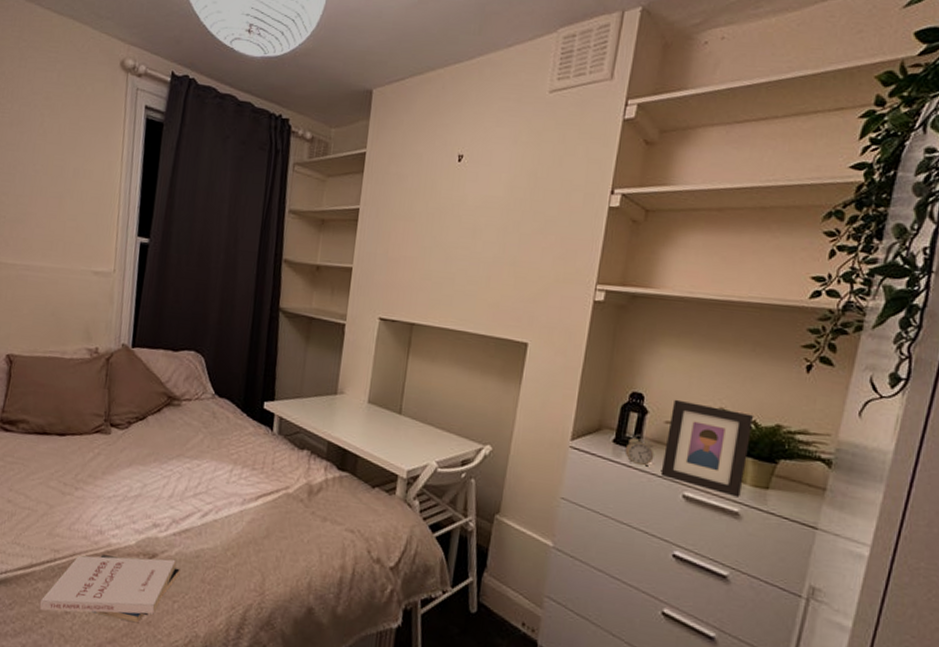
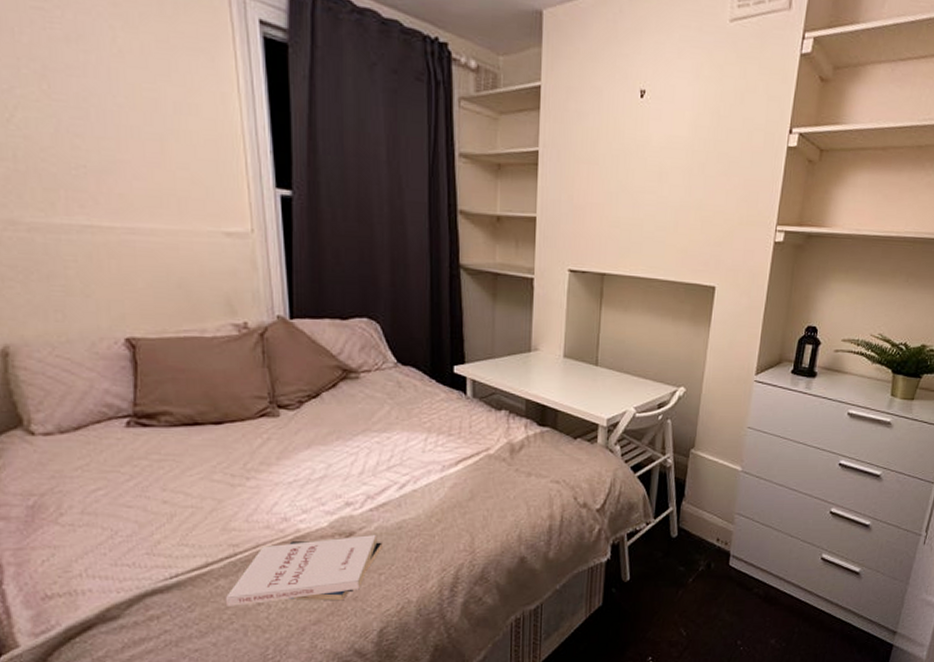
alarm clock: present [625,434,655,467] -> none [801,363,826,392]
picture frame: present [660,399,754,498] -> none [830,329,905,409]

